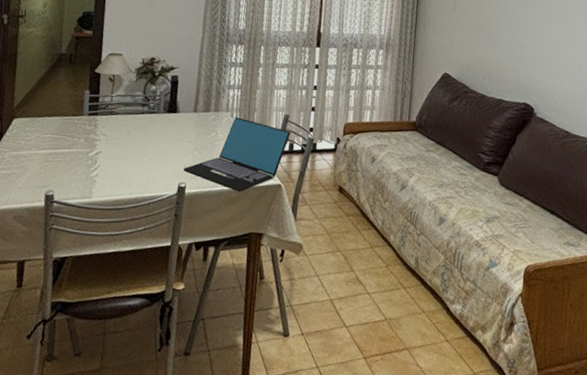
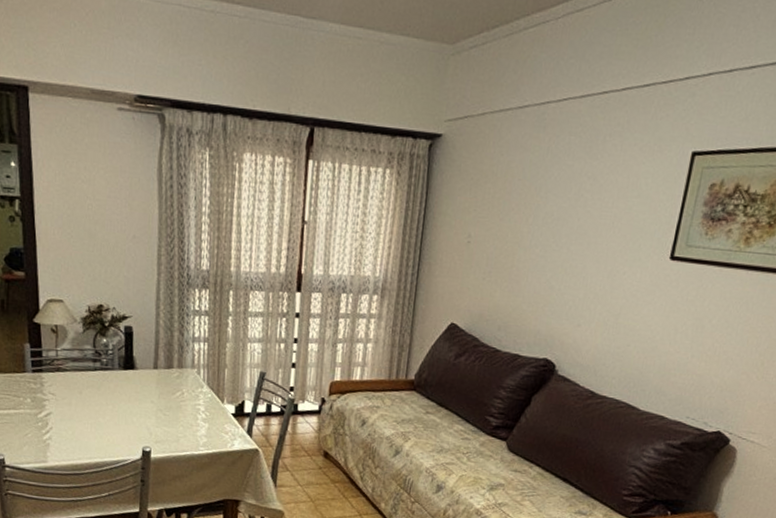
laptop: present [184,117,291,193] -> none [147,374,269,458]

